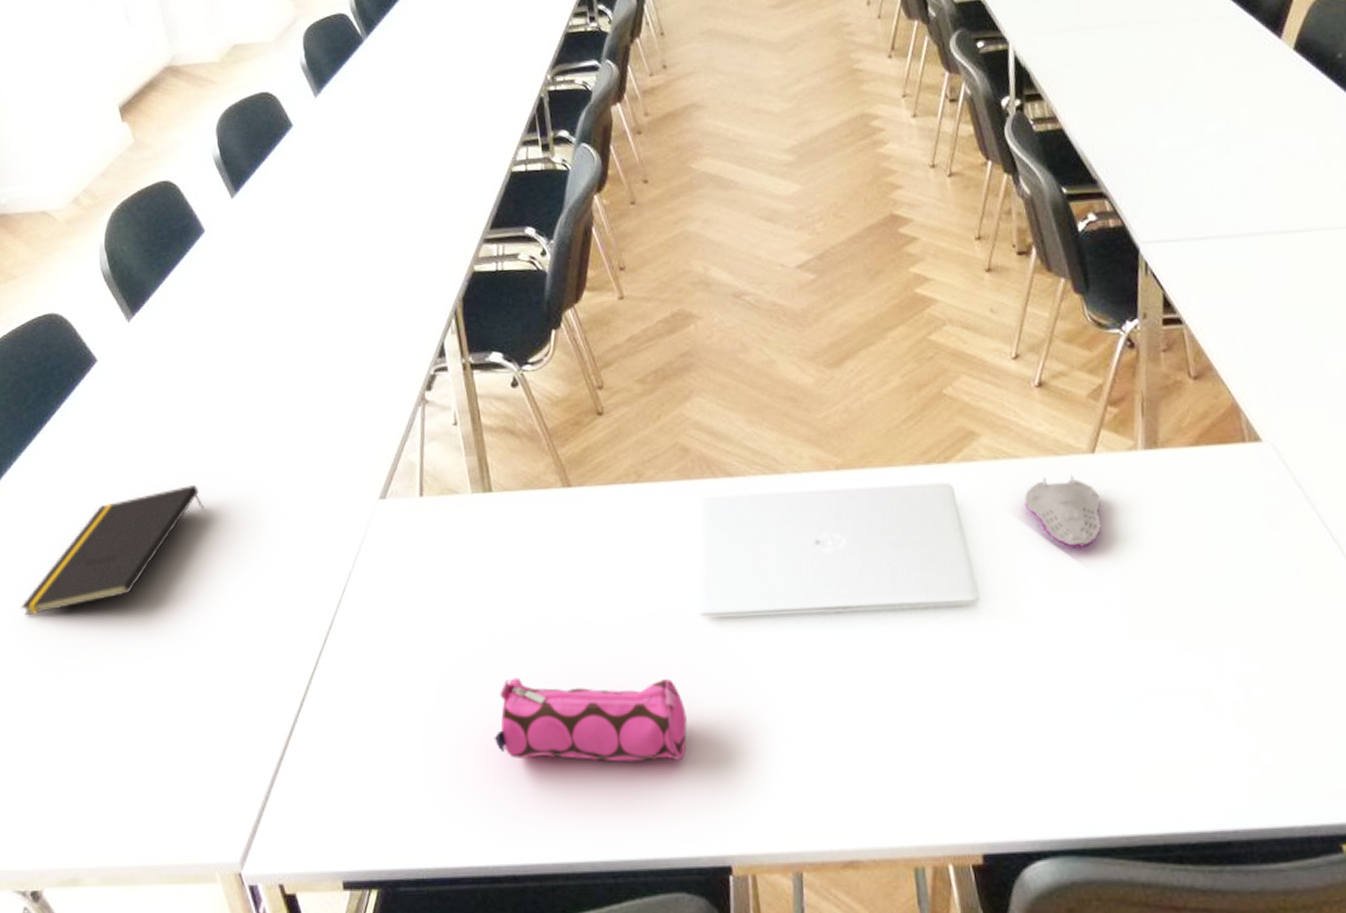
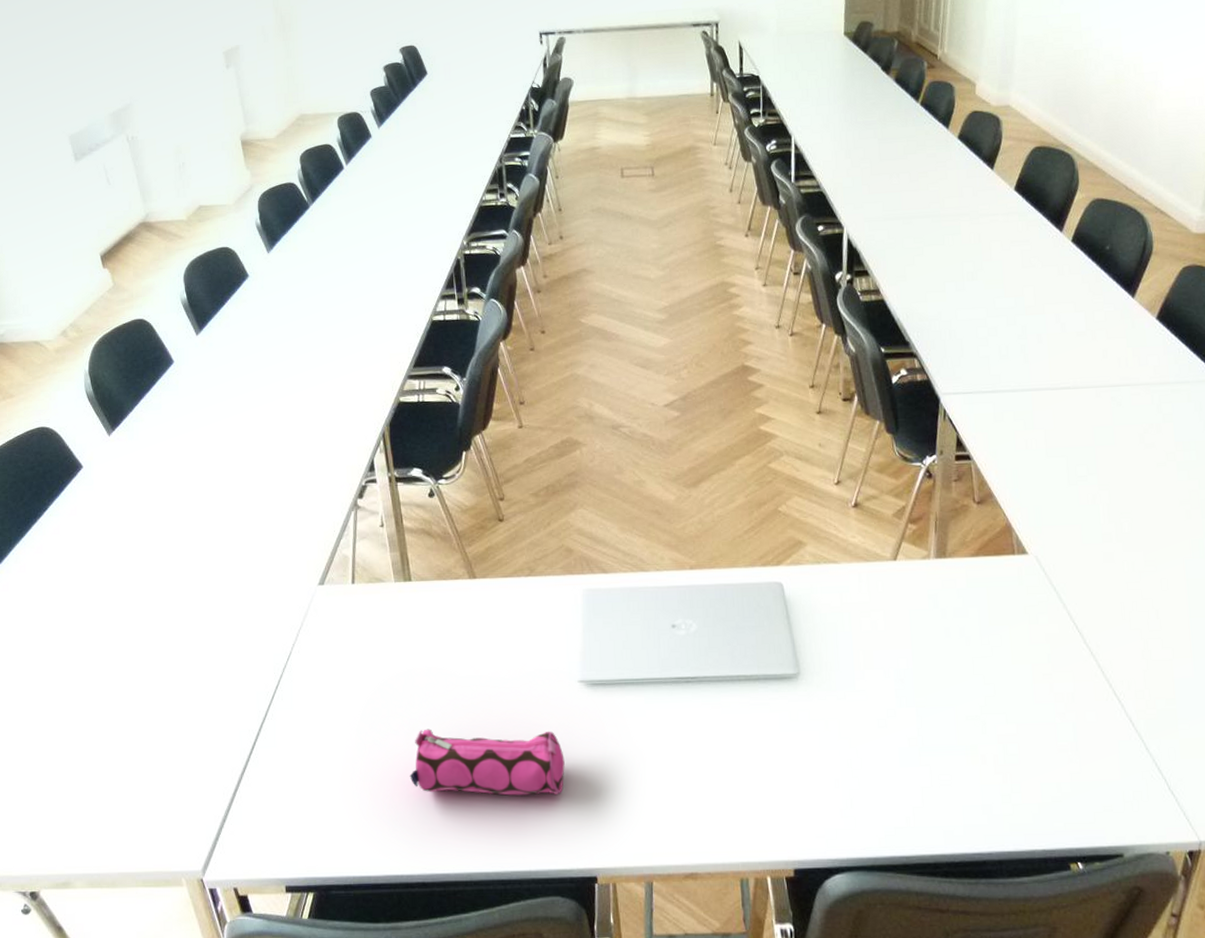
notepad: present [21,485,204,616] -> none [19,571,173,674]
computer mouse: present [1024,475,1102,548] -> none [839,577,900,634]

